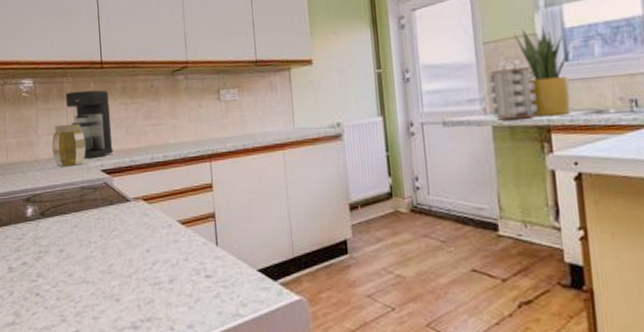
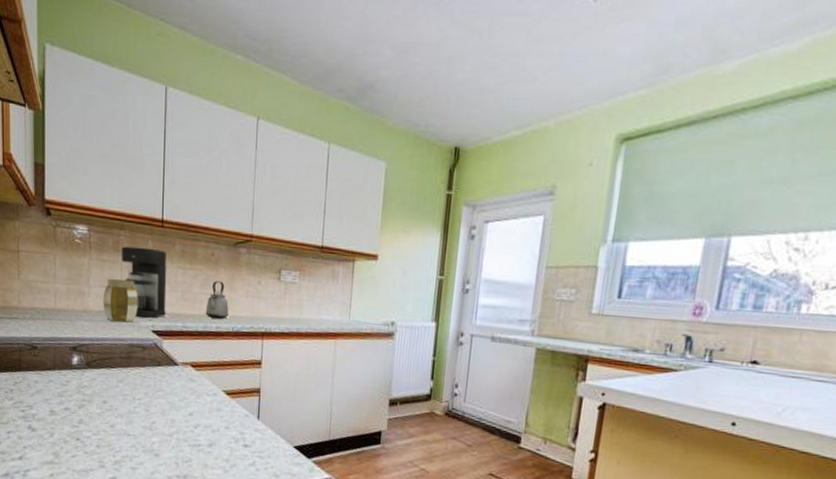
kettle: none [151,110,174,148] -> present [205,281,229,319]
spice rack: present [487,59,538,120] -> none [539,287,587,347]
planter: present [514,25,573,116] -> none [575,259,628,348]

